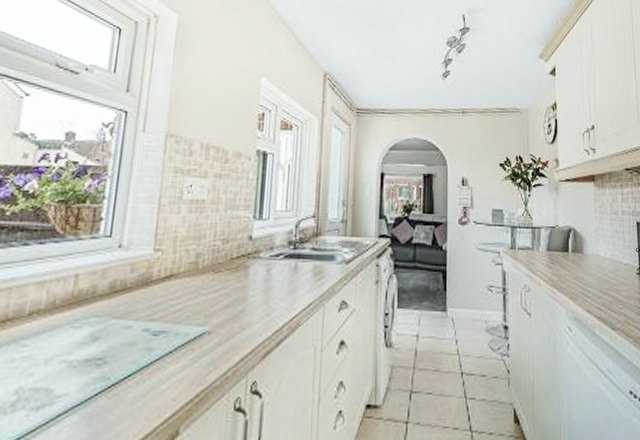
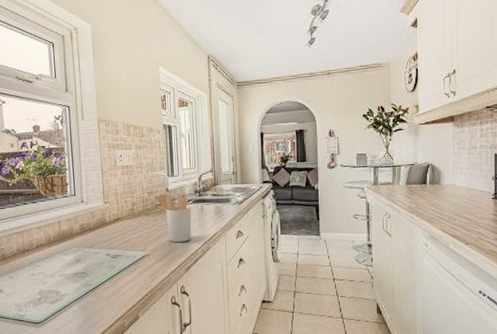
utensil holder: none [230,242,282,315] -> present [154,193,192,243]

